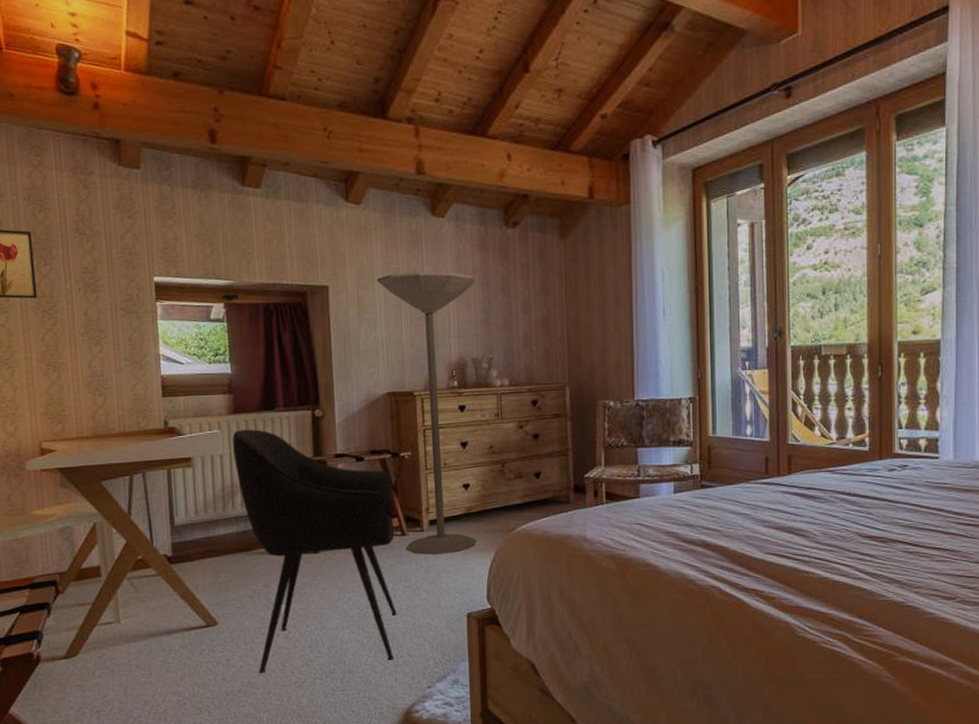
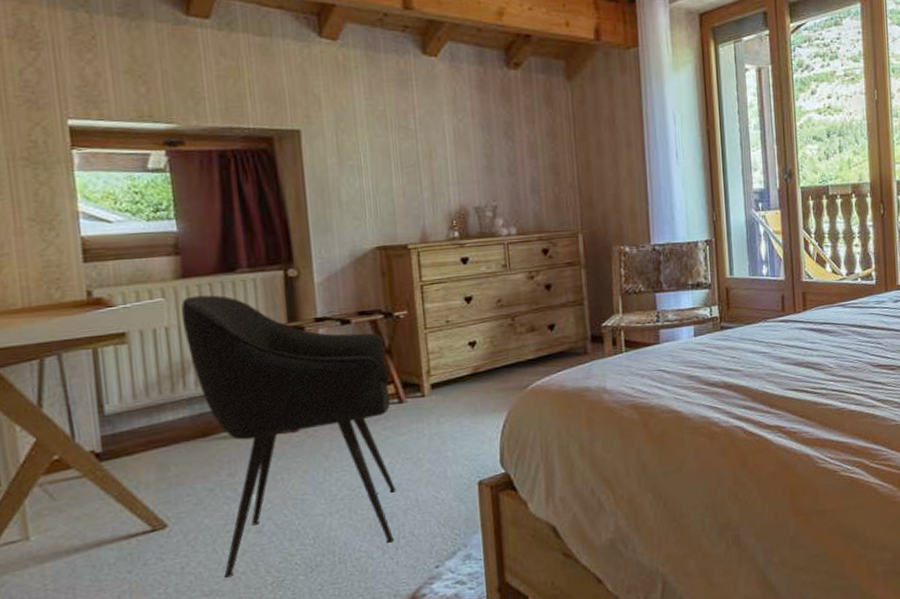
floor lamp: present [377,272,477,555] -> none [360,114,487,423]

